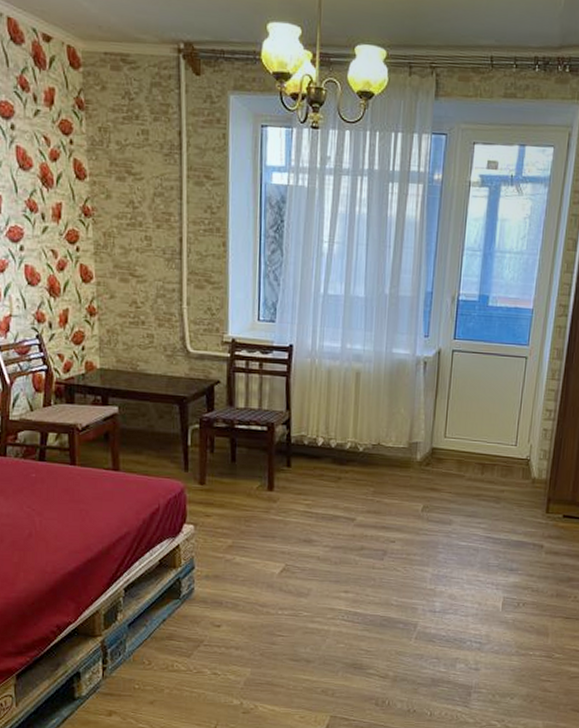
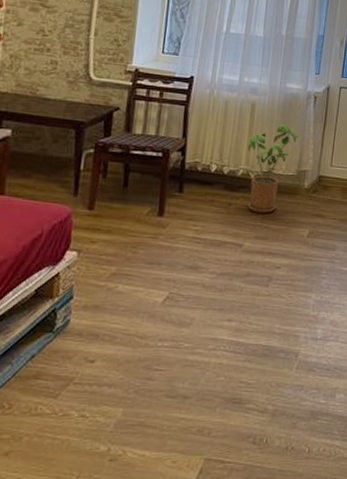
house plant: none [354,393,409,487] -> present [247,124,299,213]

